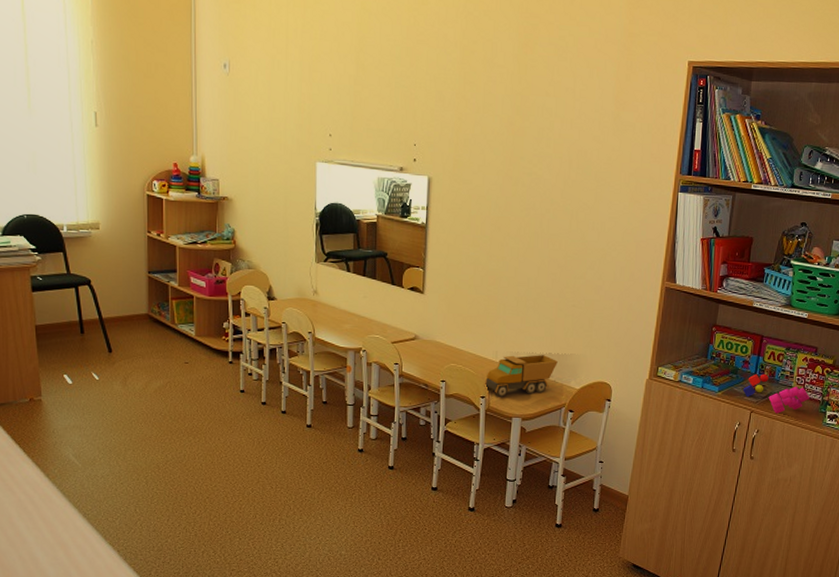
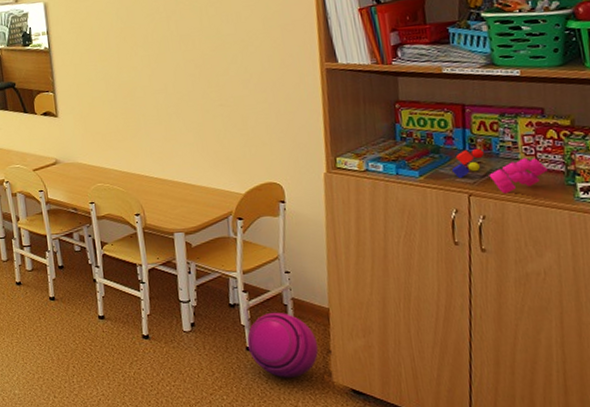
toy truck: present [484,355,558,398] -> none [136,162,215,214]
ball: none [557,495,614,552] -> present [247,312,319,378]

